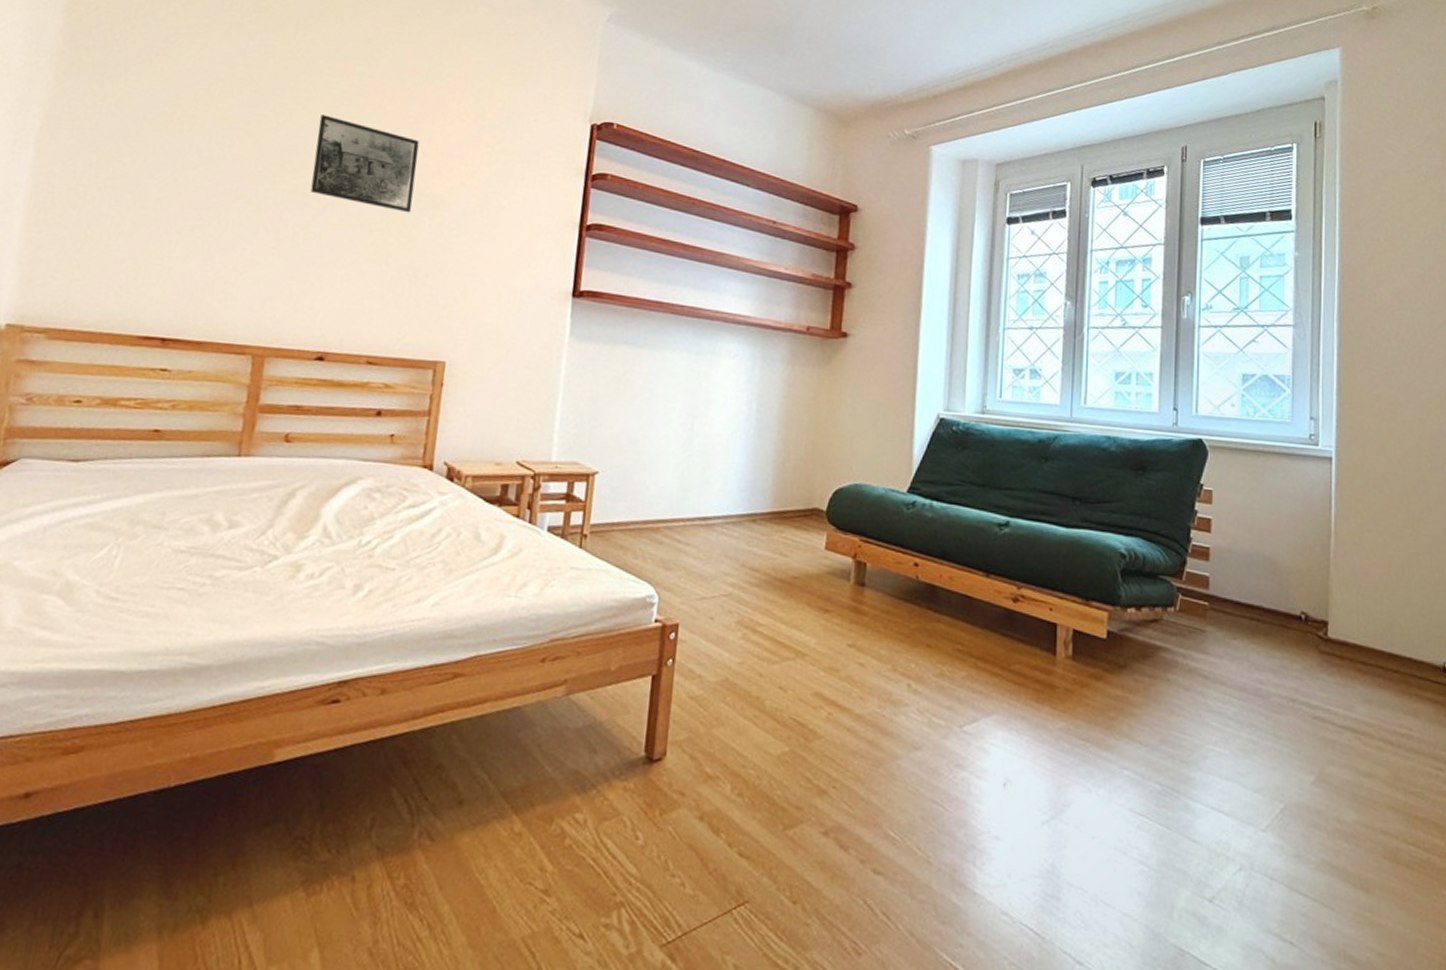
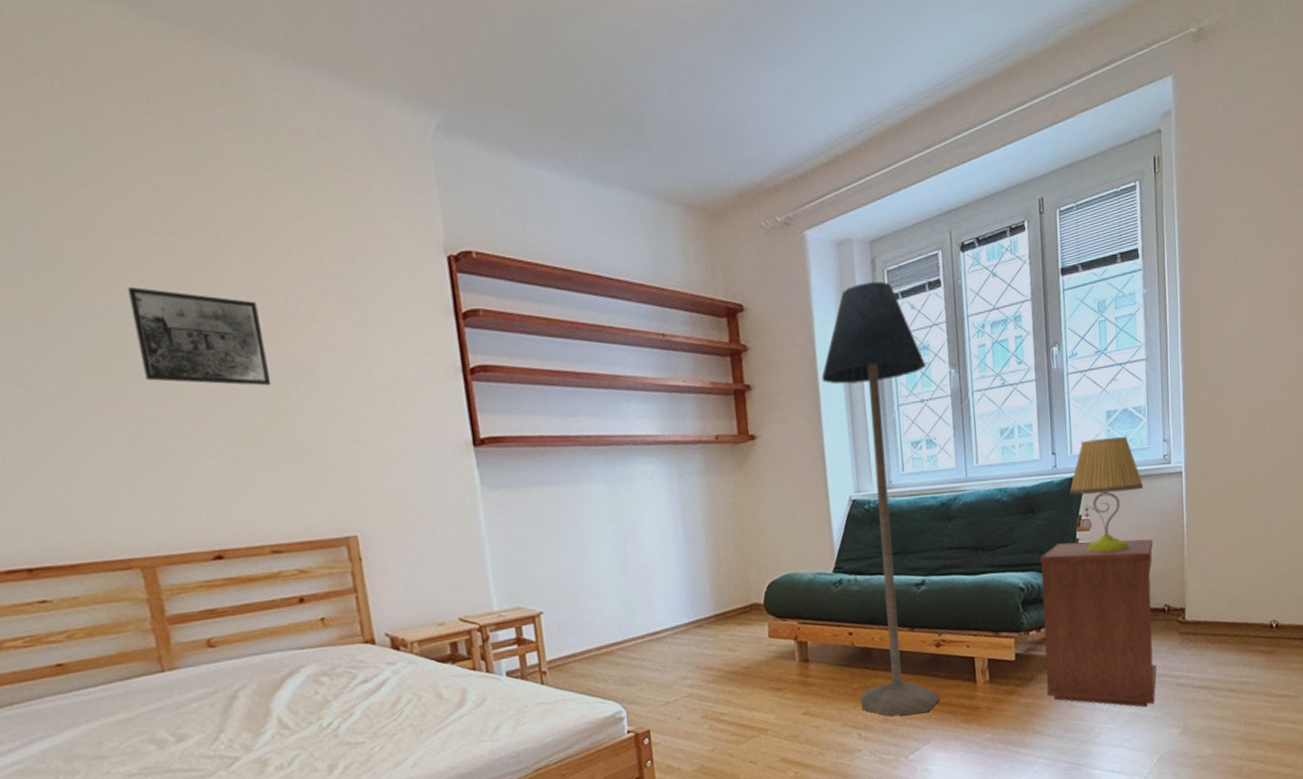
floor lamp: none [916,202,1040,677] -> present [821,282,940,717]
side table: none [1143,510,1291,737] -> present [1040,539,1157,708]
table lamp: none [1191,401,1283,536] -> present [1070,436,1144,552]

